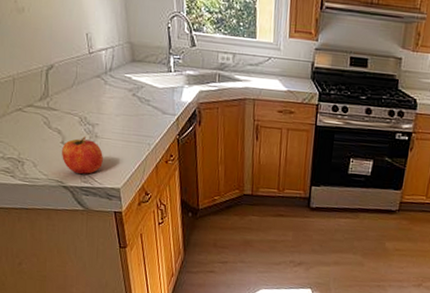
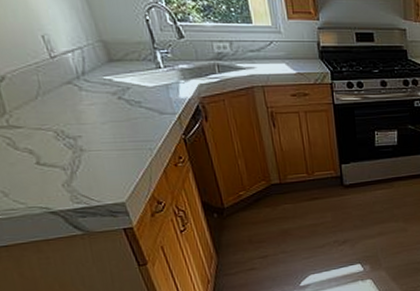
fruit: present [62,137,103,174] -> none [38,153,97,195]

